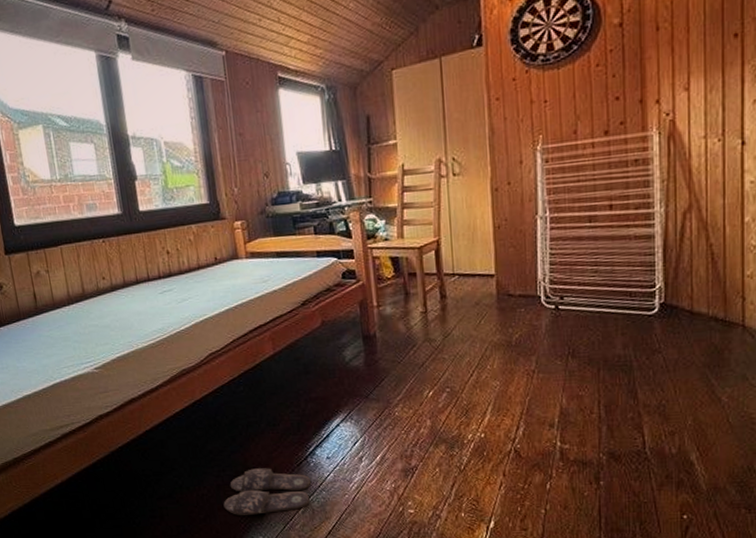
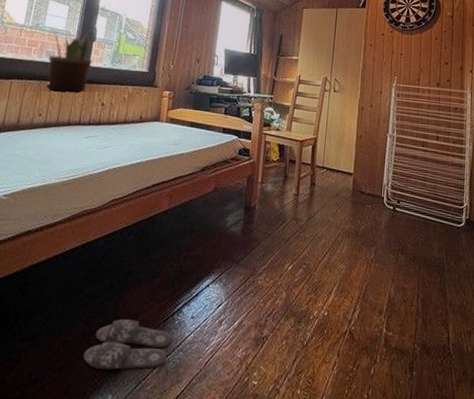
planter: none [86,170,144,250] -> present [46,30,93,94]

